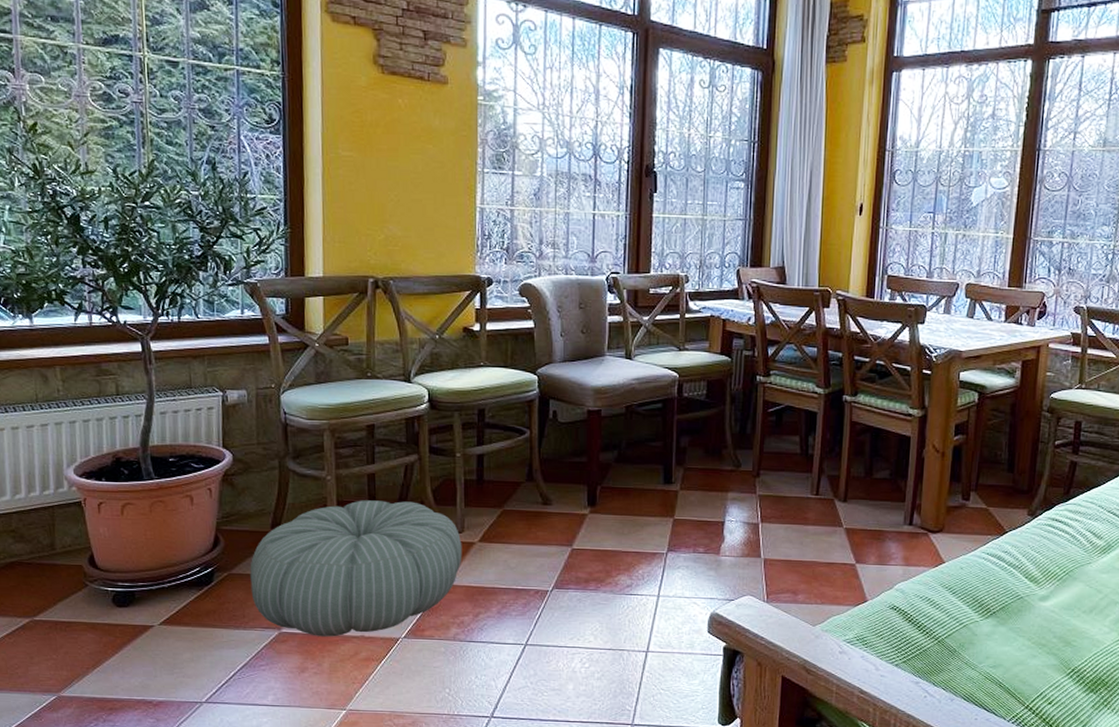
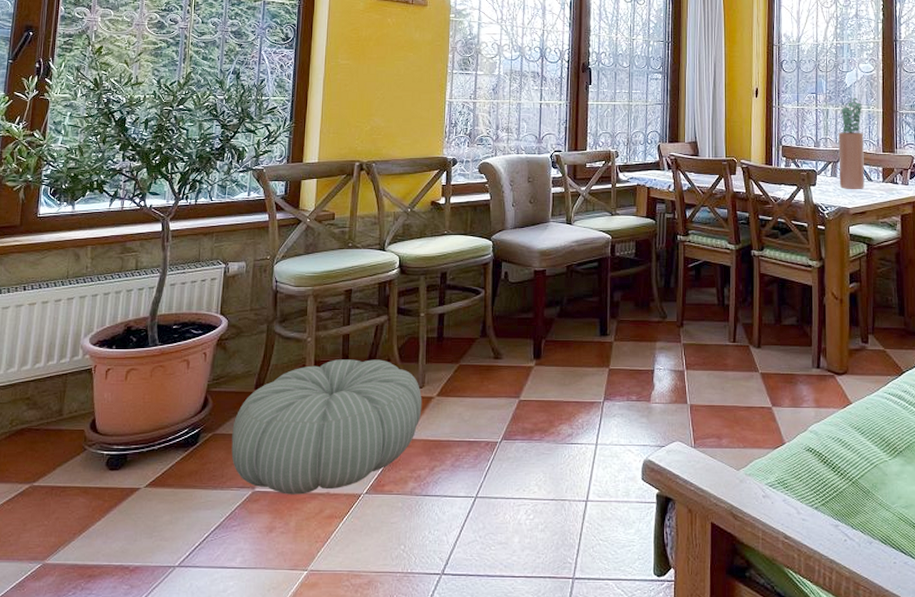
vase: none [952,215,990,331] -> present [838,94,865,190]

